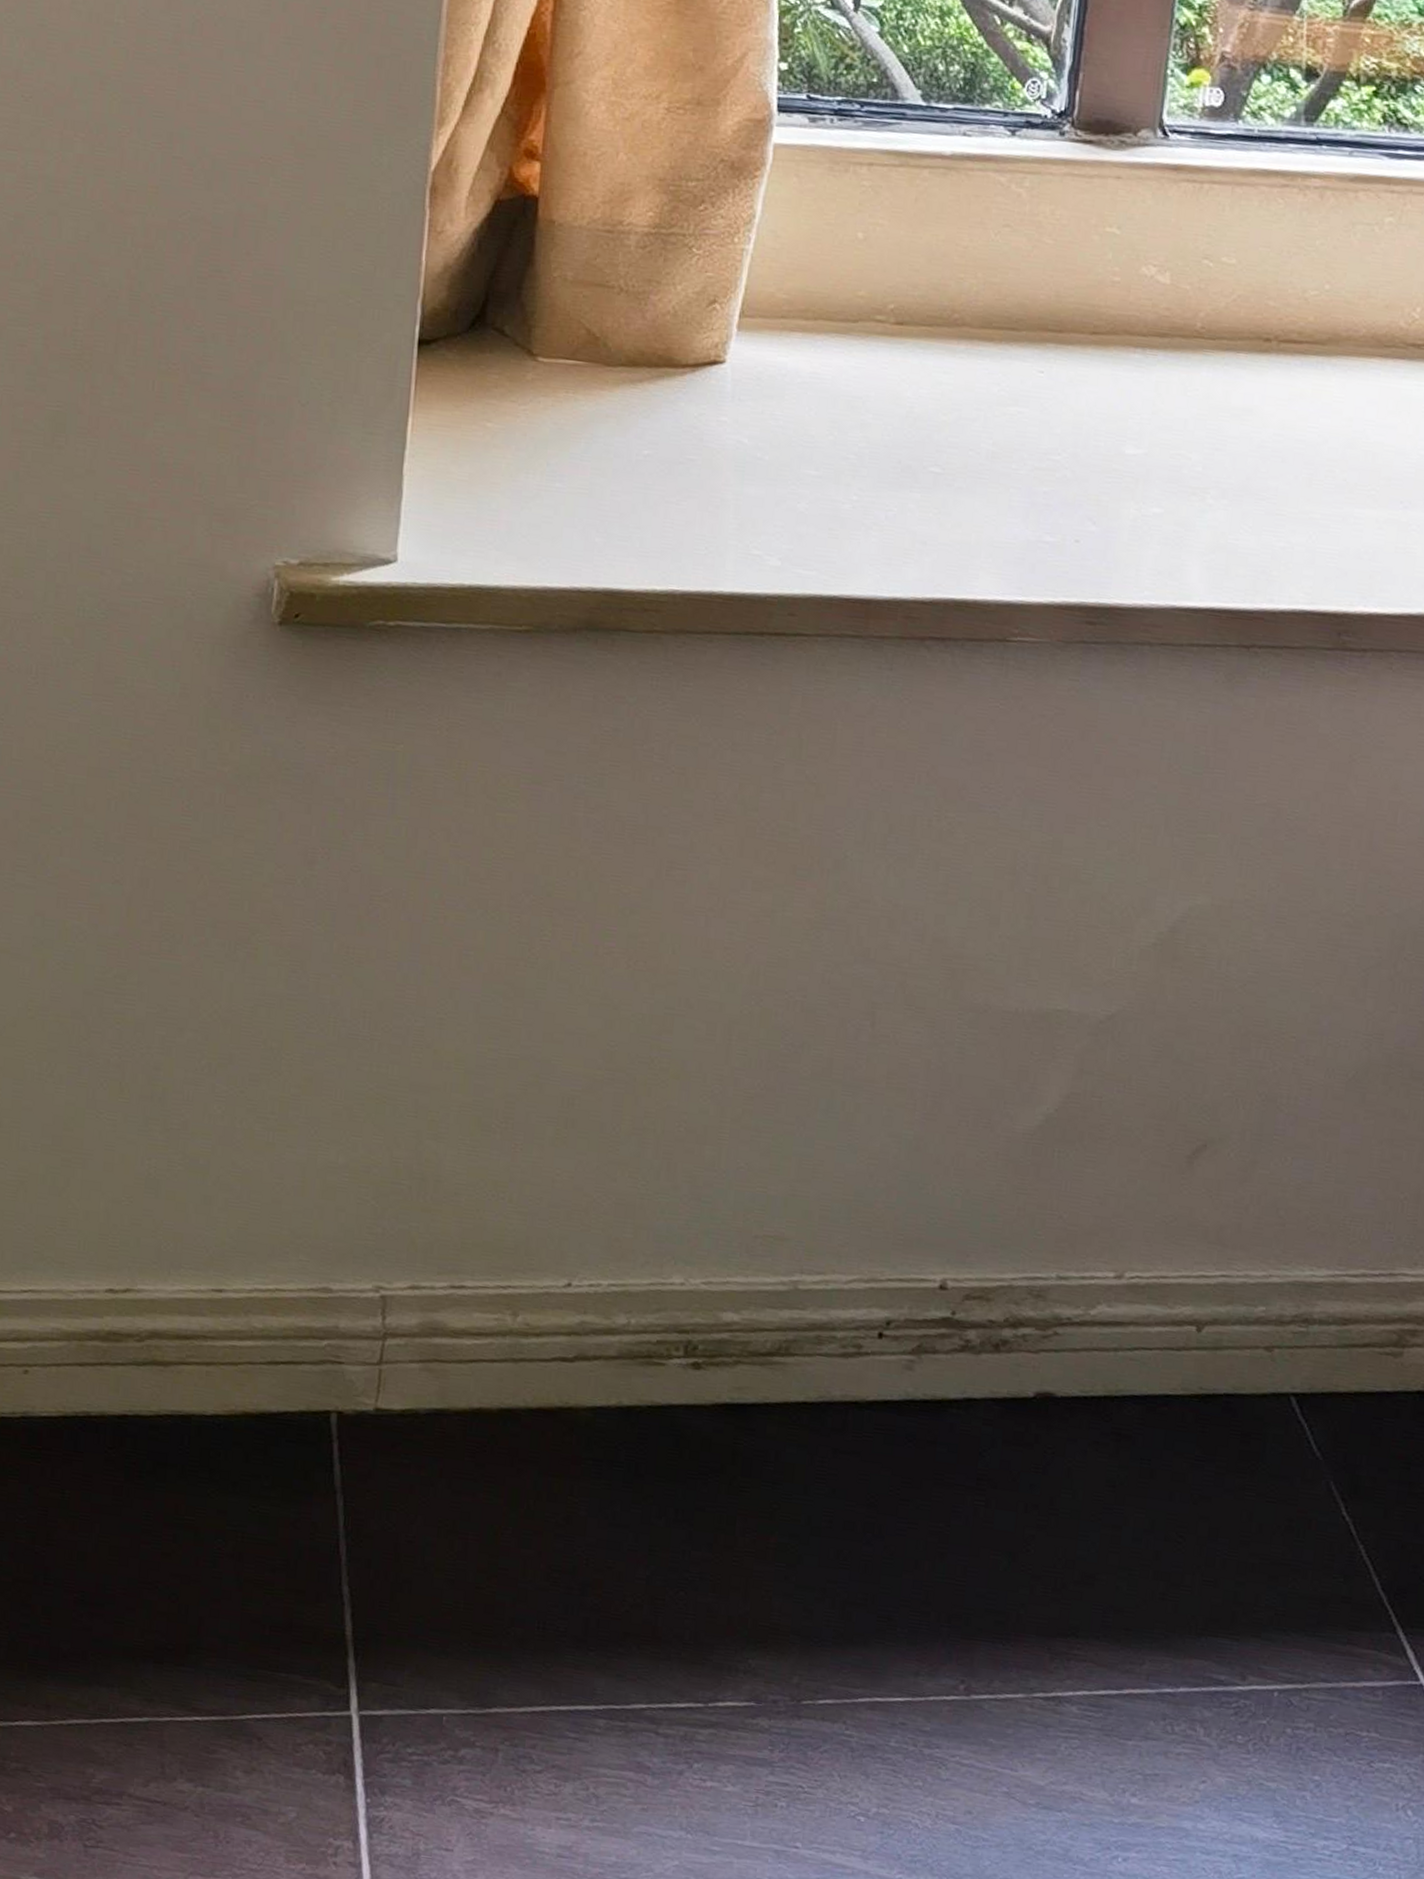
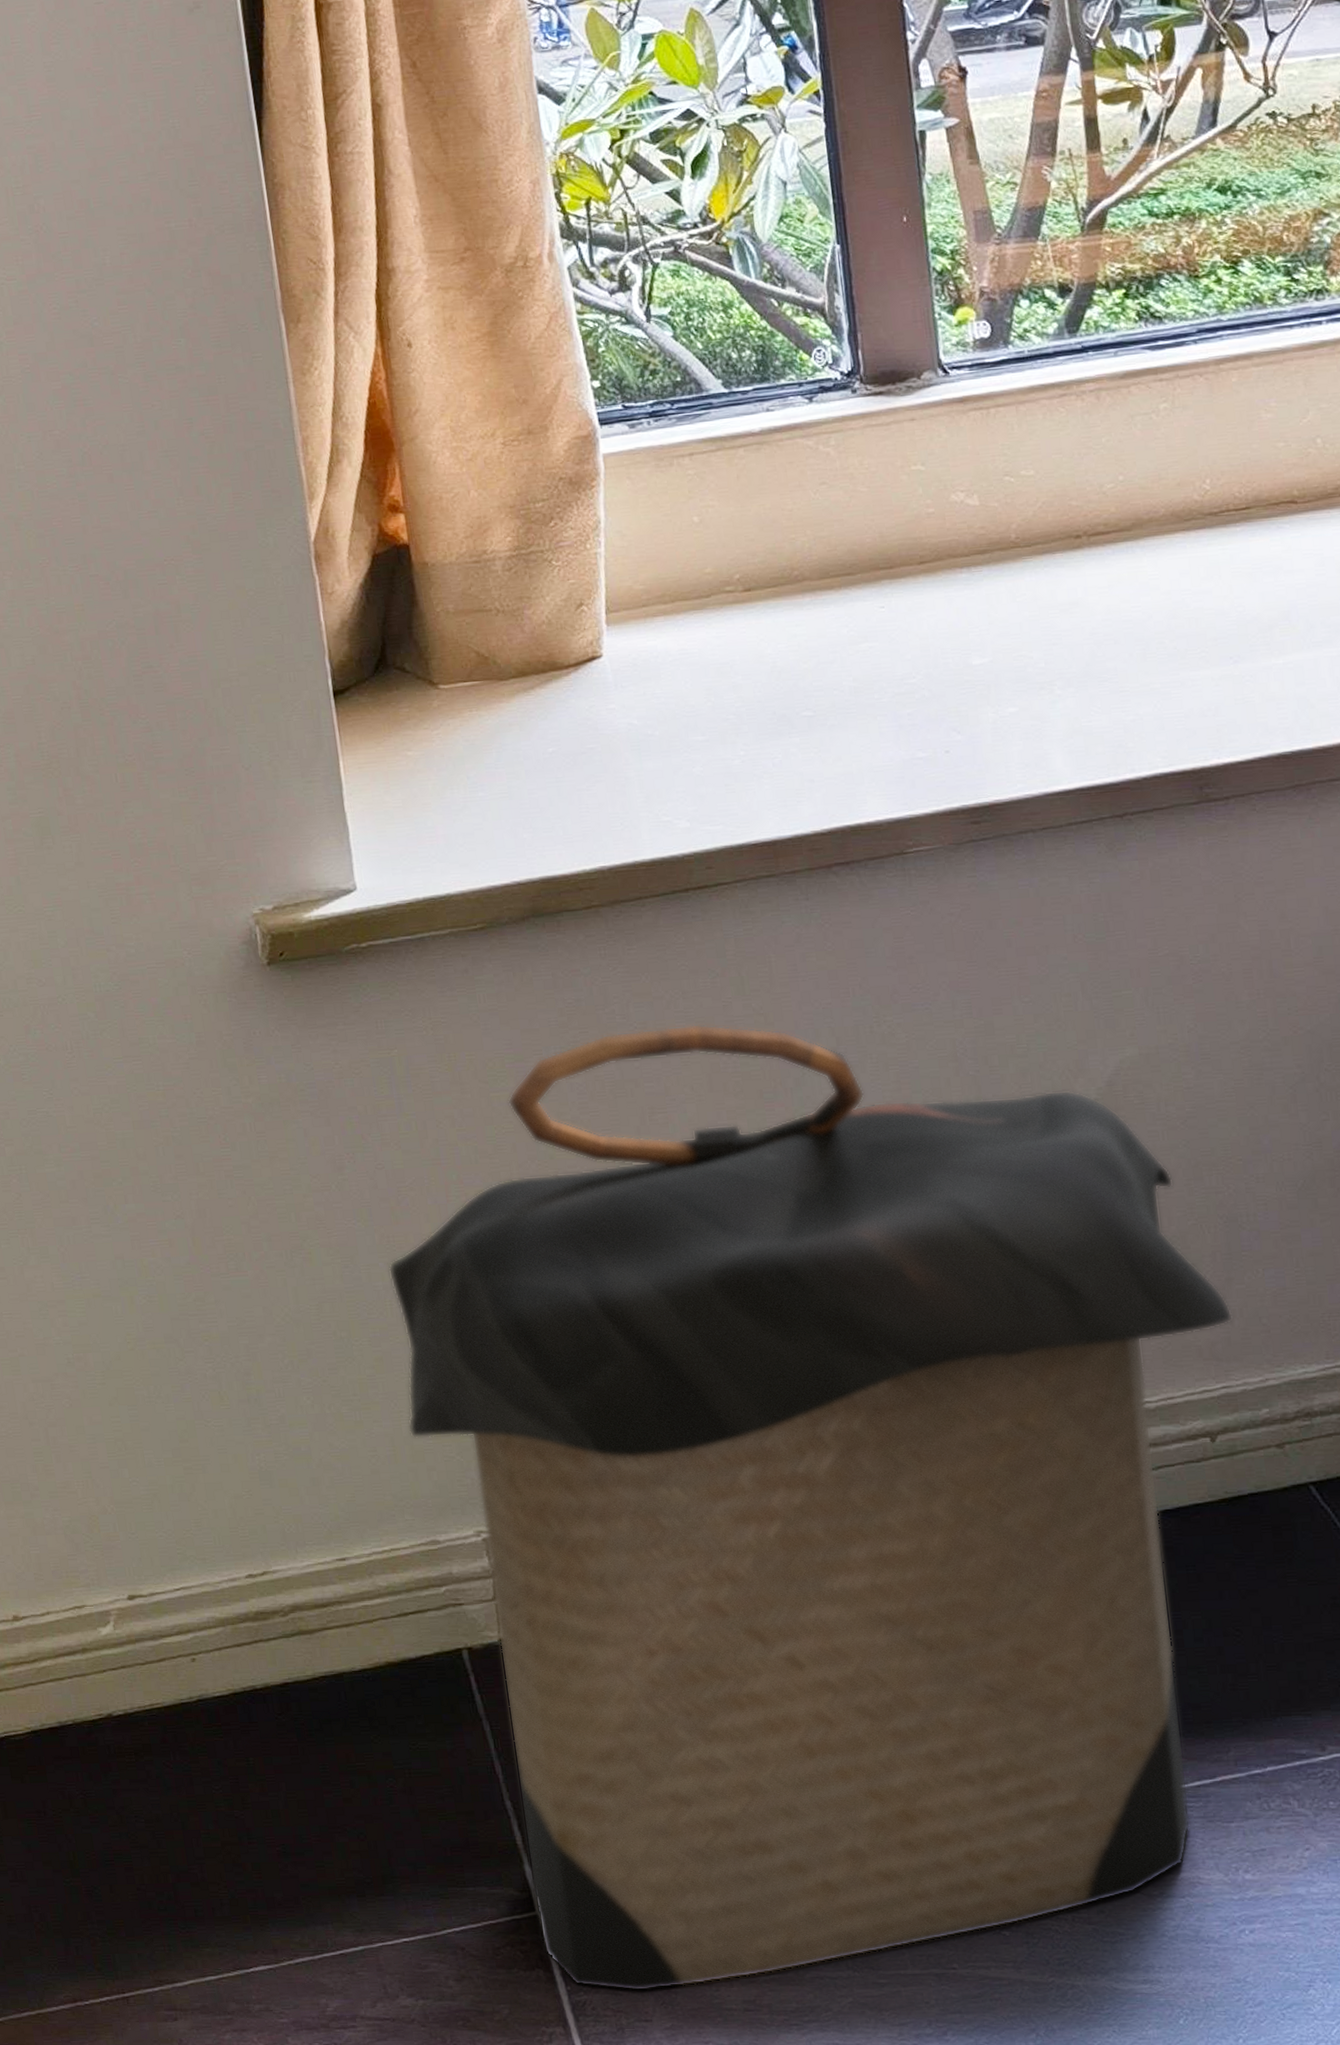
laundry hamper: none [325,772,1250,1821] -> present [388,1023,1234,1992]

